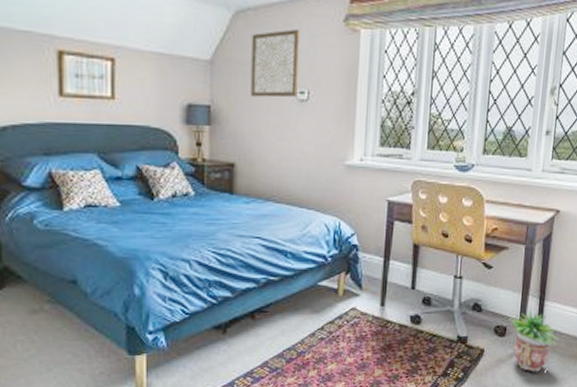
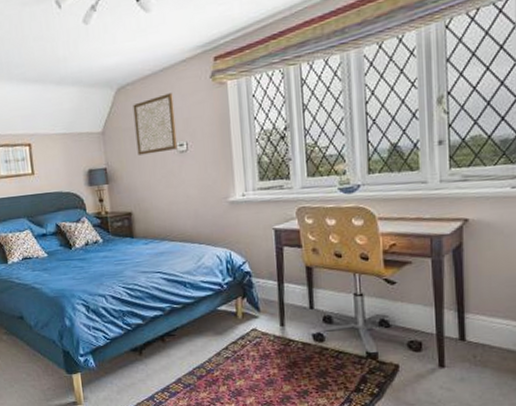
potted plant: present [508,310,560,372] -> none [423,324,490,388]

